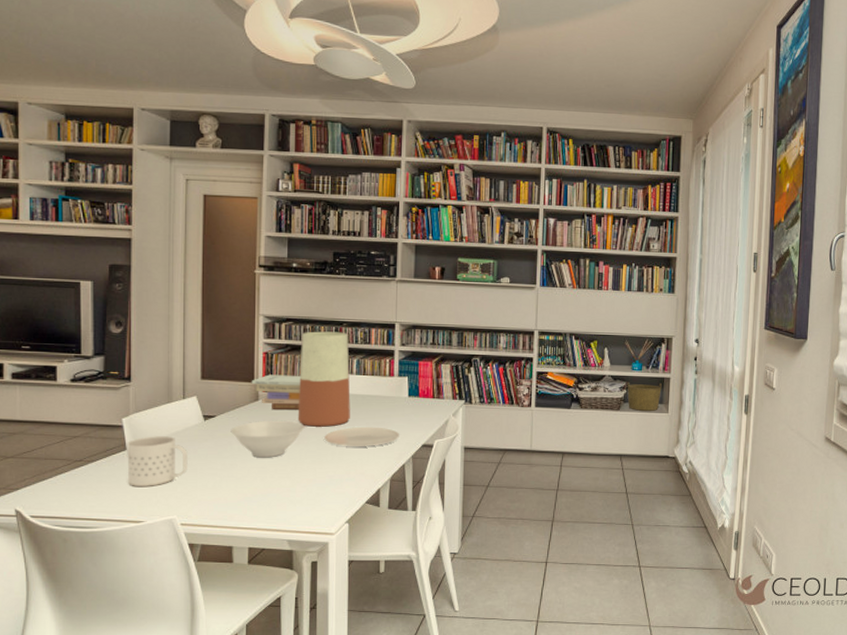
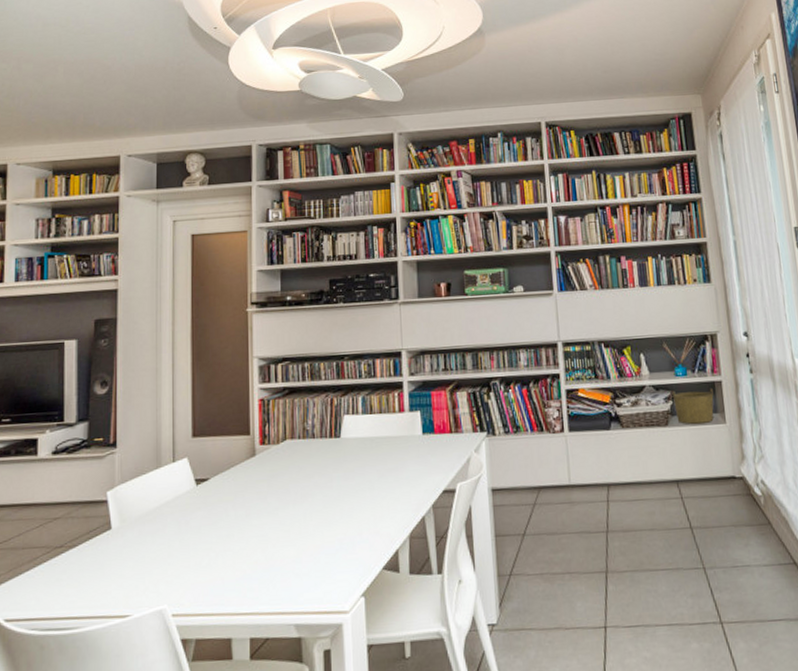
mug: present [127,436,188,486] -> none [112,508,179,573]
bowl: present [230,420,305,458] -> none [226,476,308,525]
books: present [251,374,301,410] -> none [246,421,302,465]
vase: present [297,331,351,427] -> none [299,367,359,481]
plate: present [324,426,399,447] -> none [331,473,416,501]

